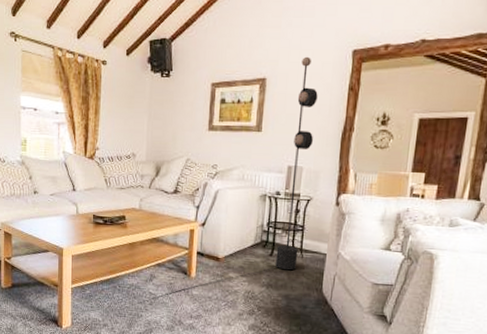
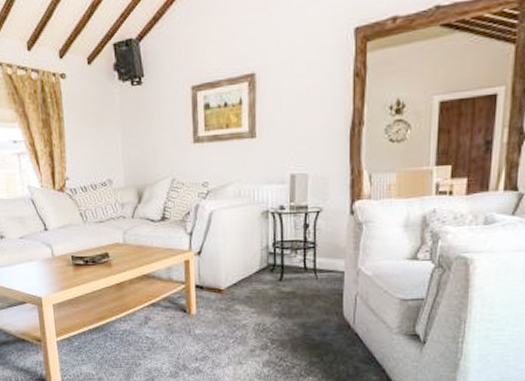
floor lamp: present [124,56,318,308] -> none [118,41,318,358]

